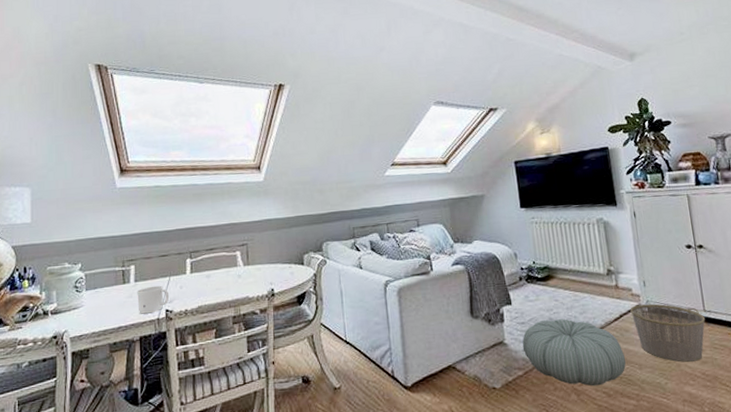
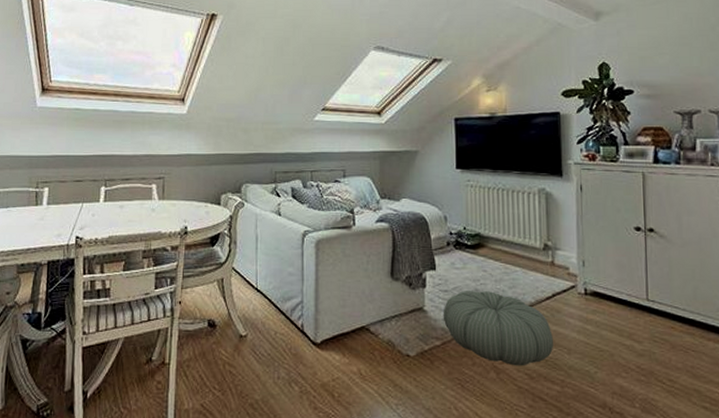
mug: present [137,285,170,314] -> none [48,210,81,238]
basket: present [630,303,706,362] -> none [564,285,648,353]

